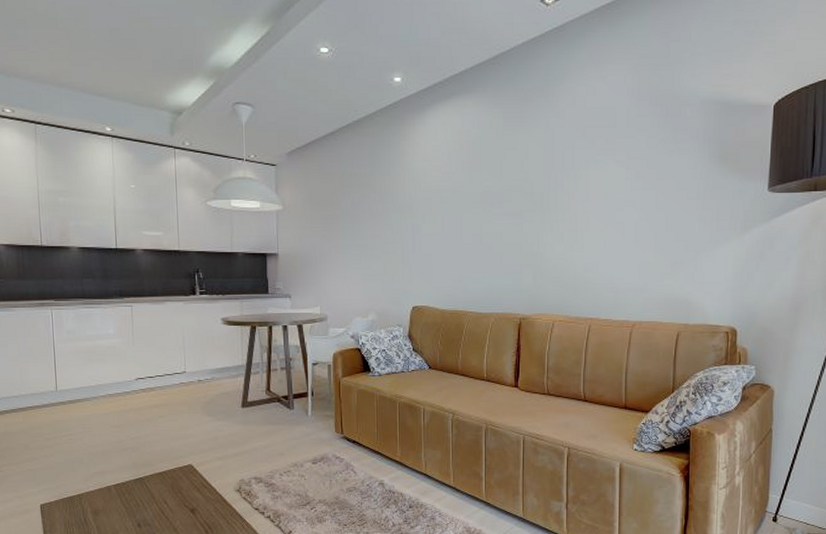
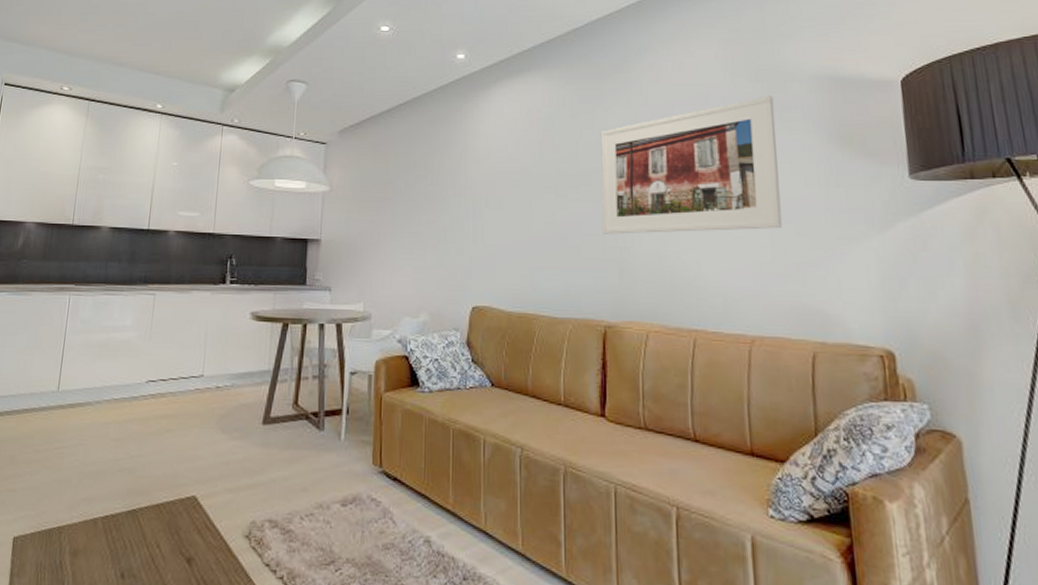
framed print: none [520,118,669,243] -> present [600,95,782,234]

